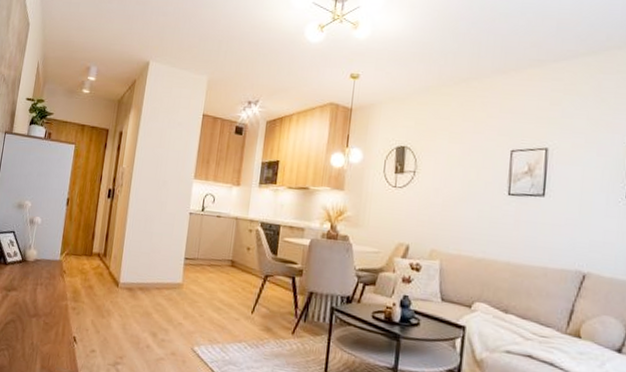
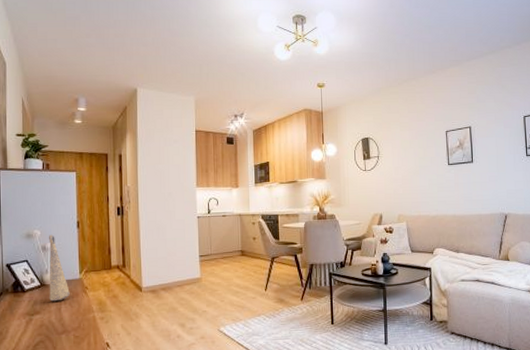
decorative vase: none [27,208,48,281] -> present [48,235,70,302]

